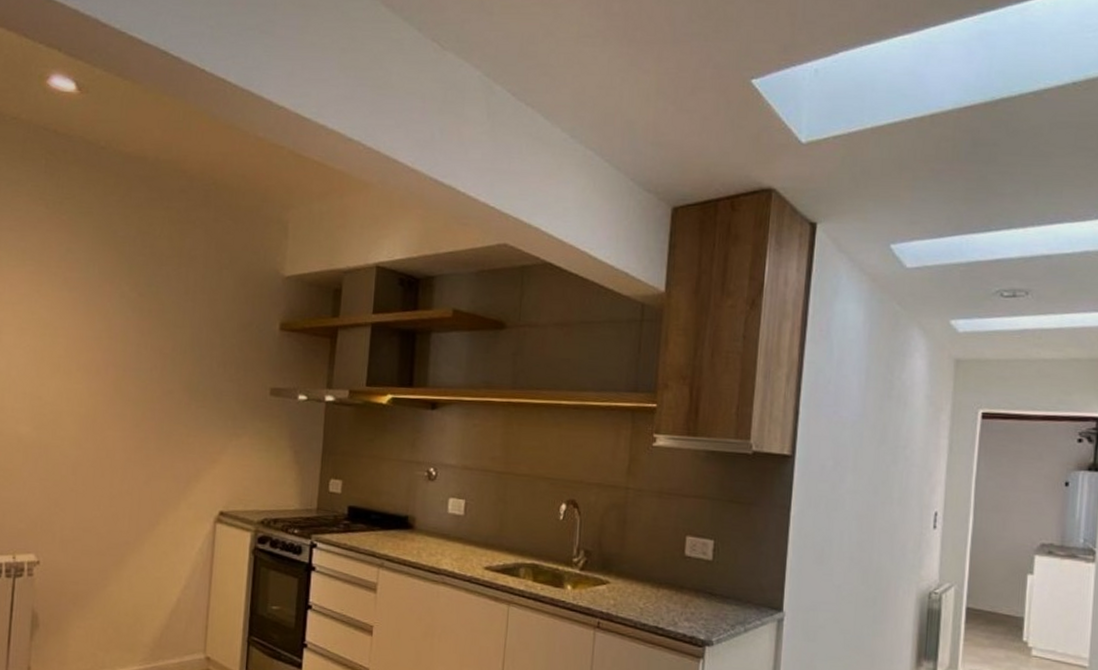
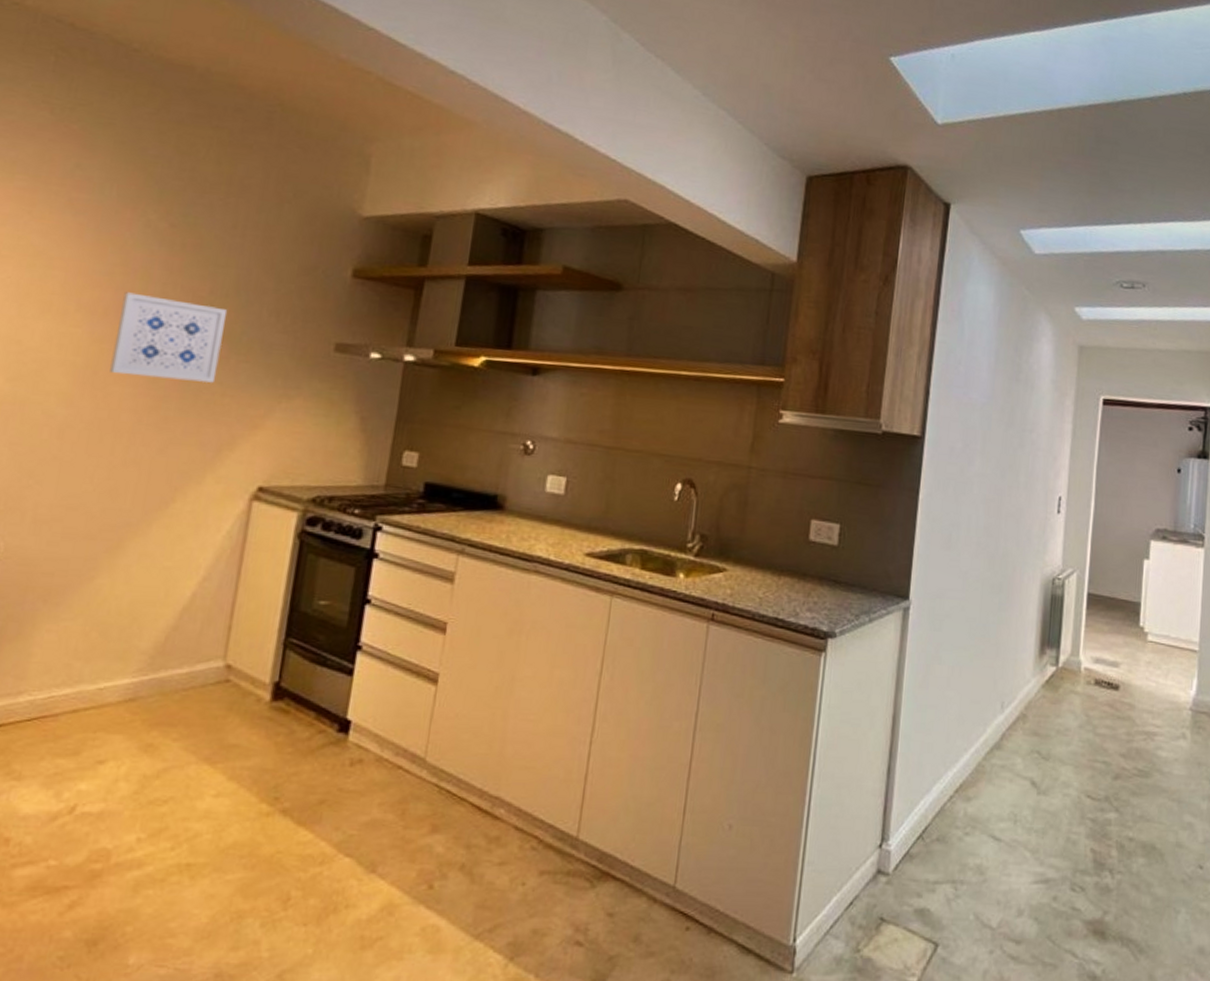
wall art: none [105,353,187,426] -> present [110,292,228,383]

